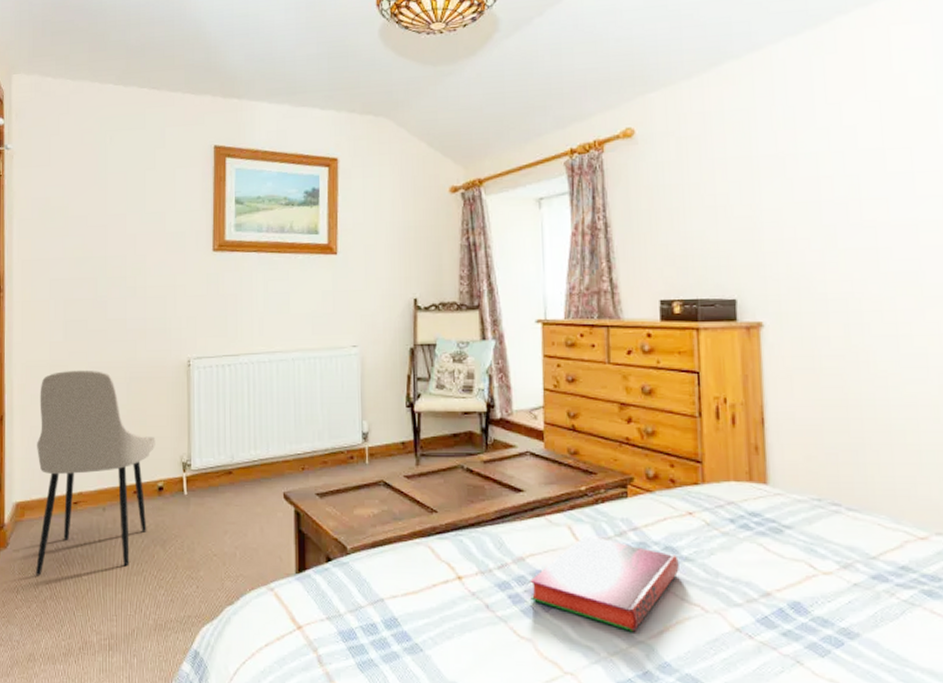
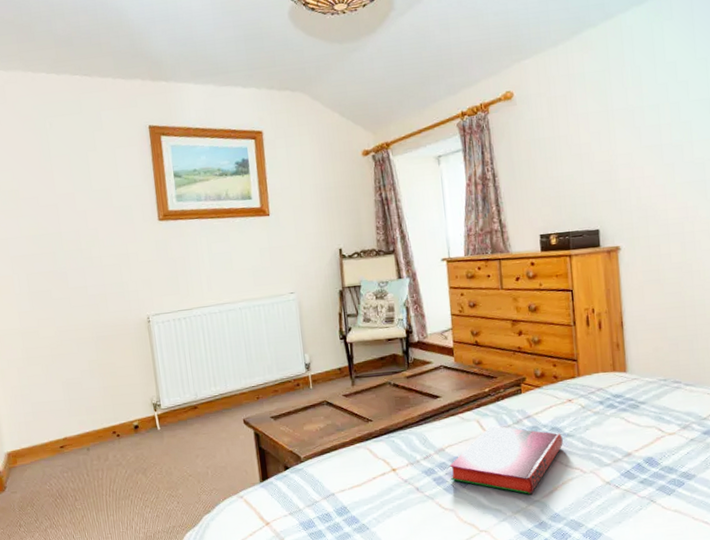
dining chair: present [35,370,156,576] -> none [15,333,129,511]

